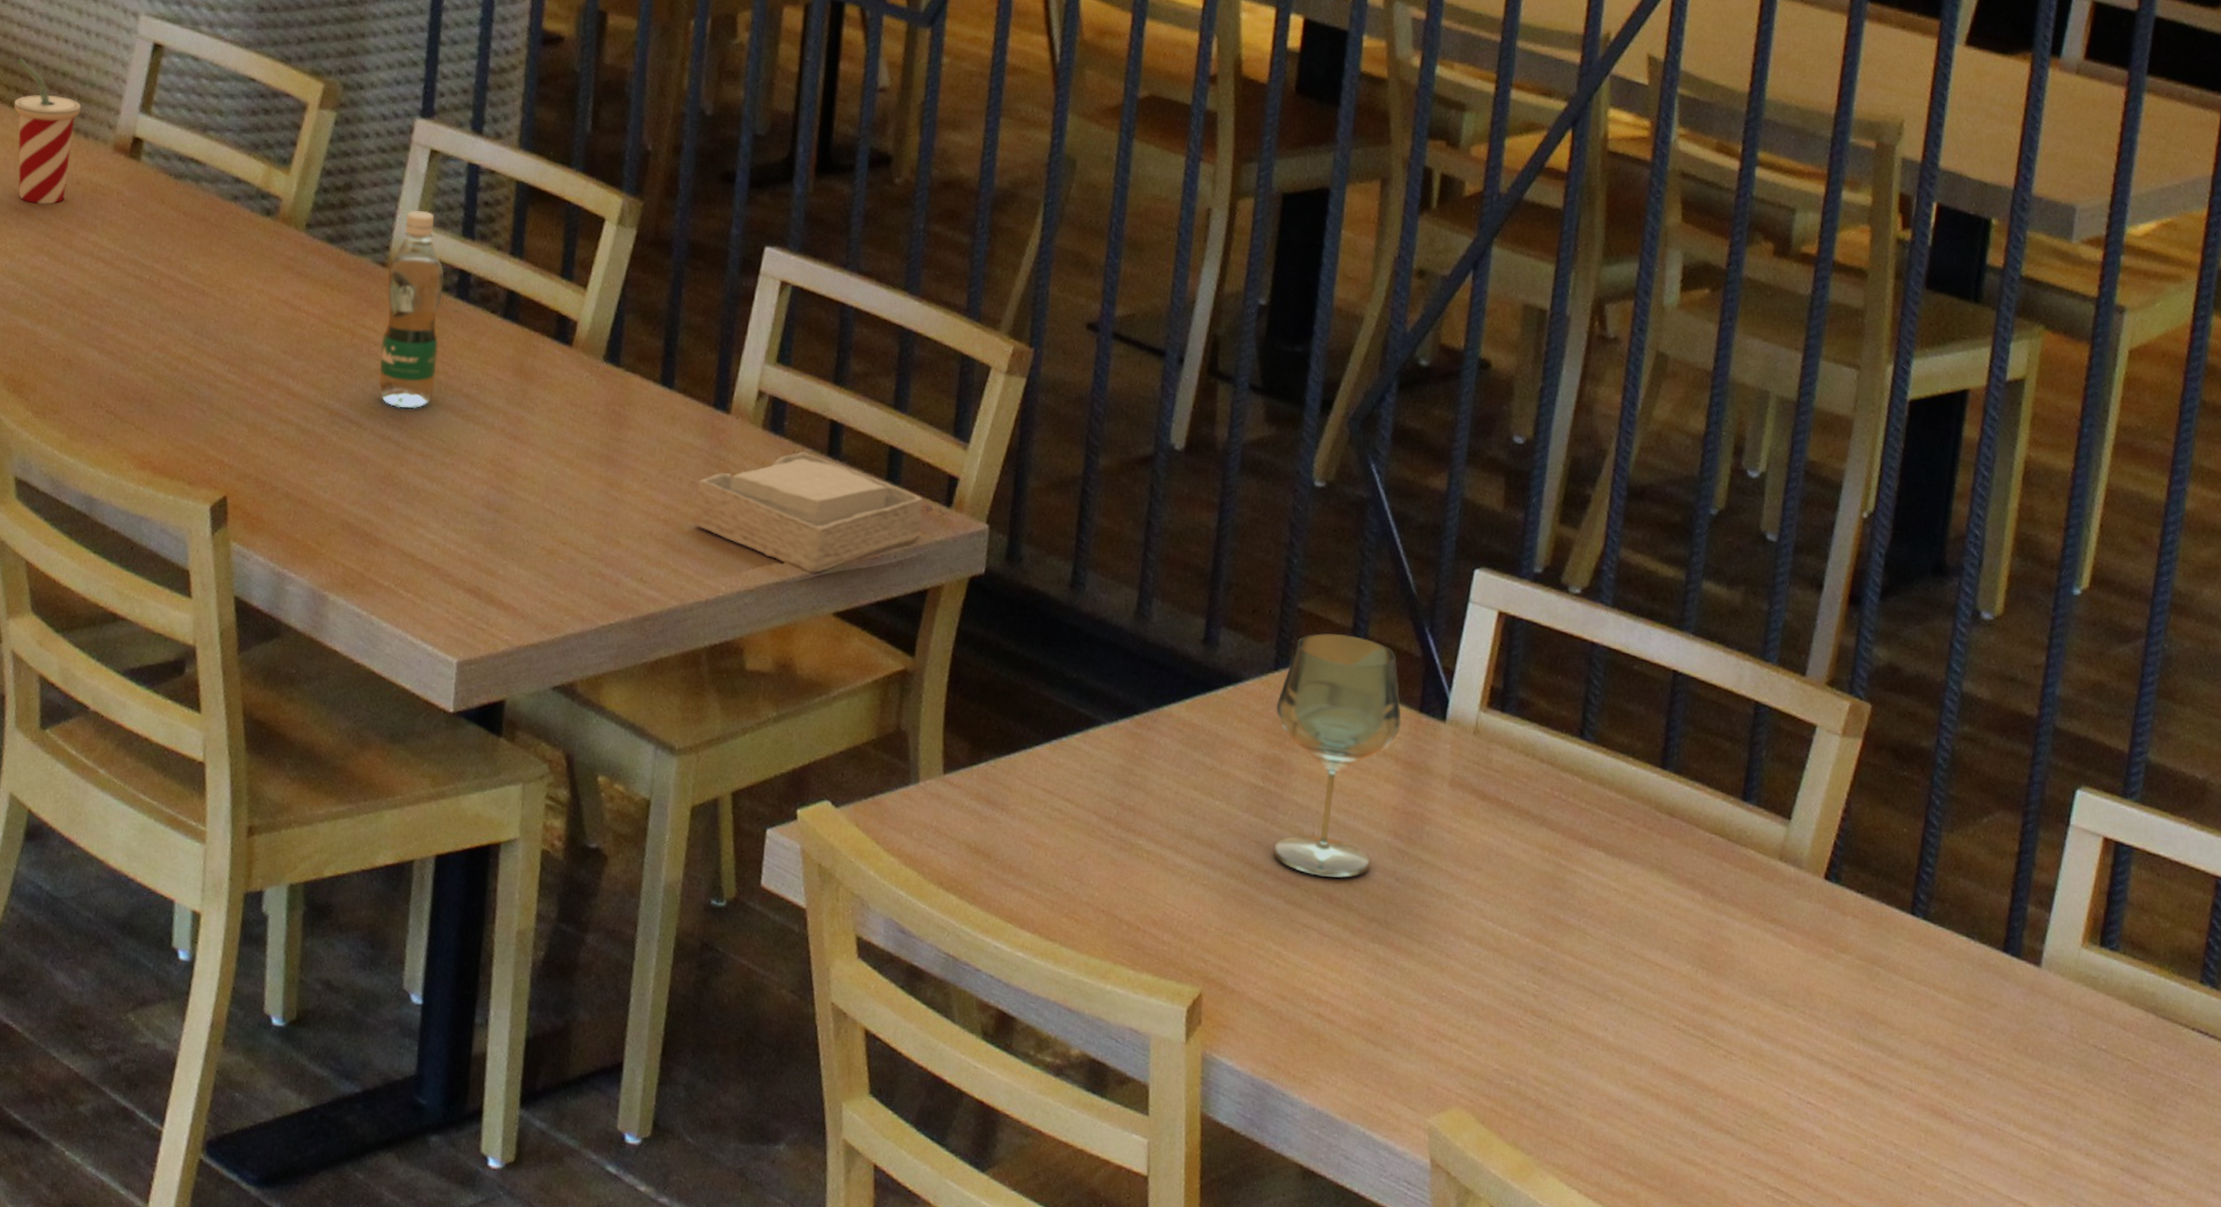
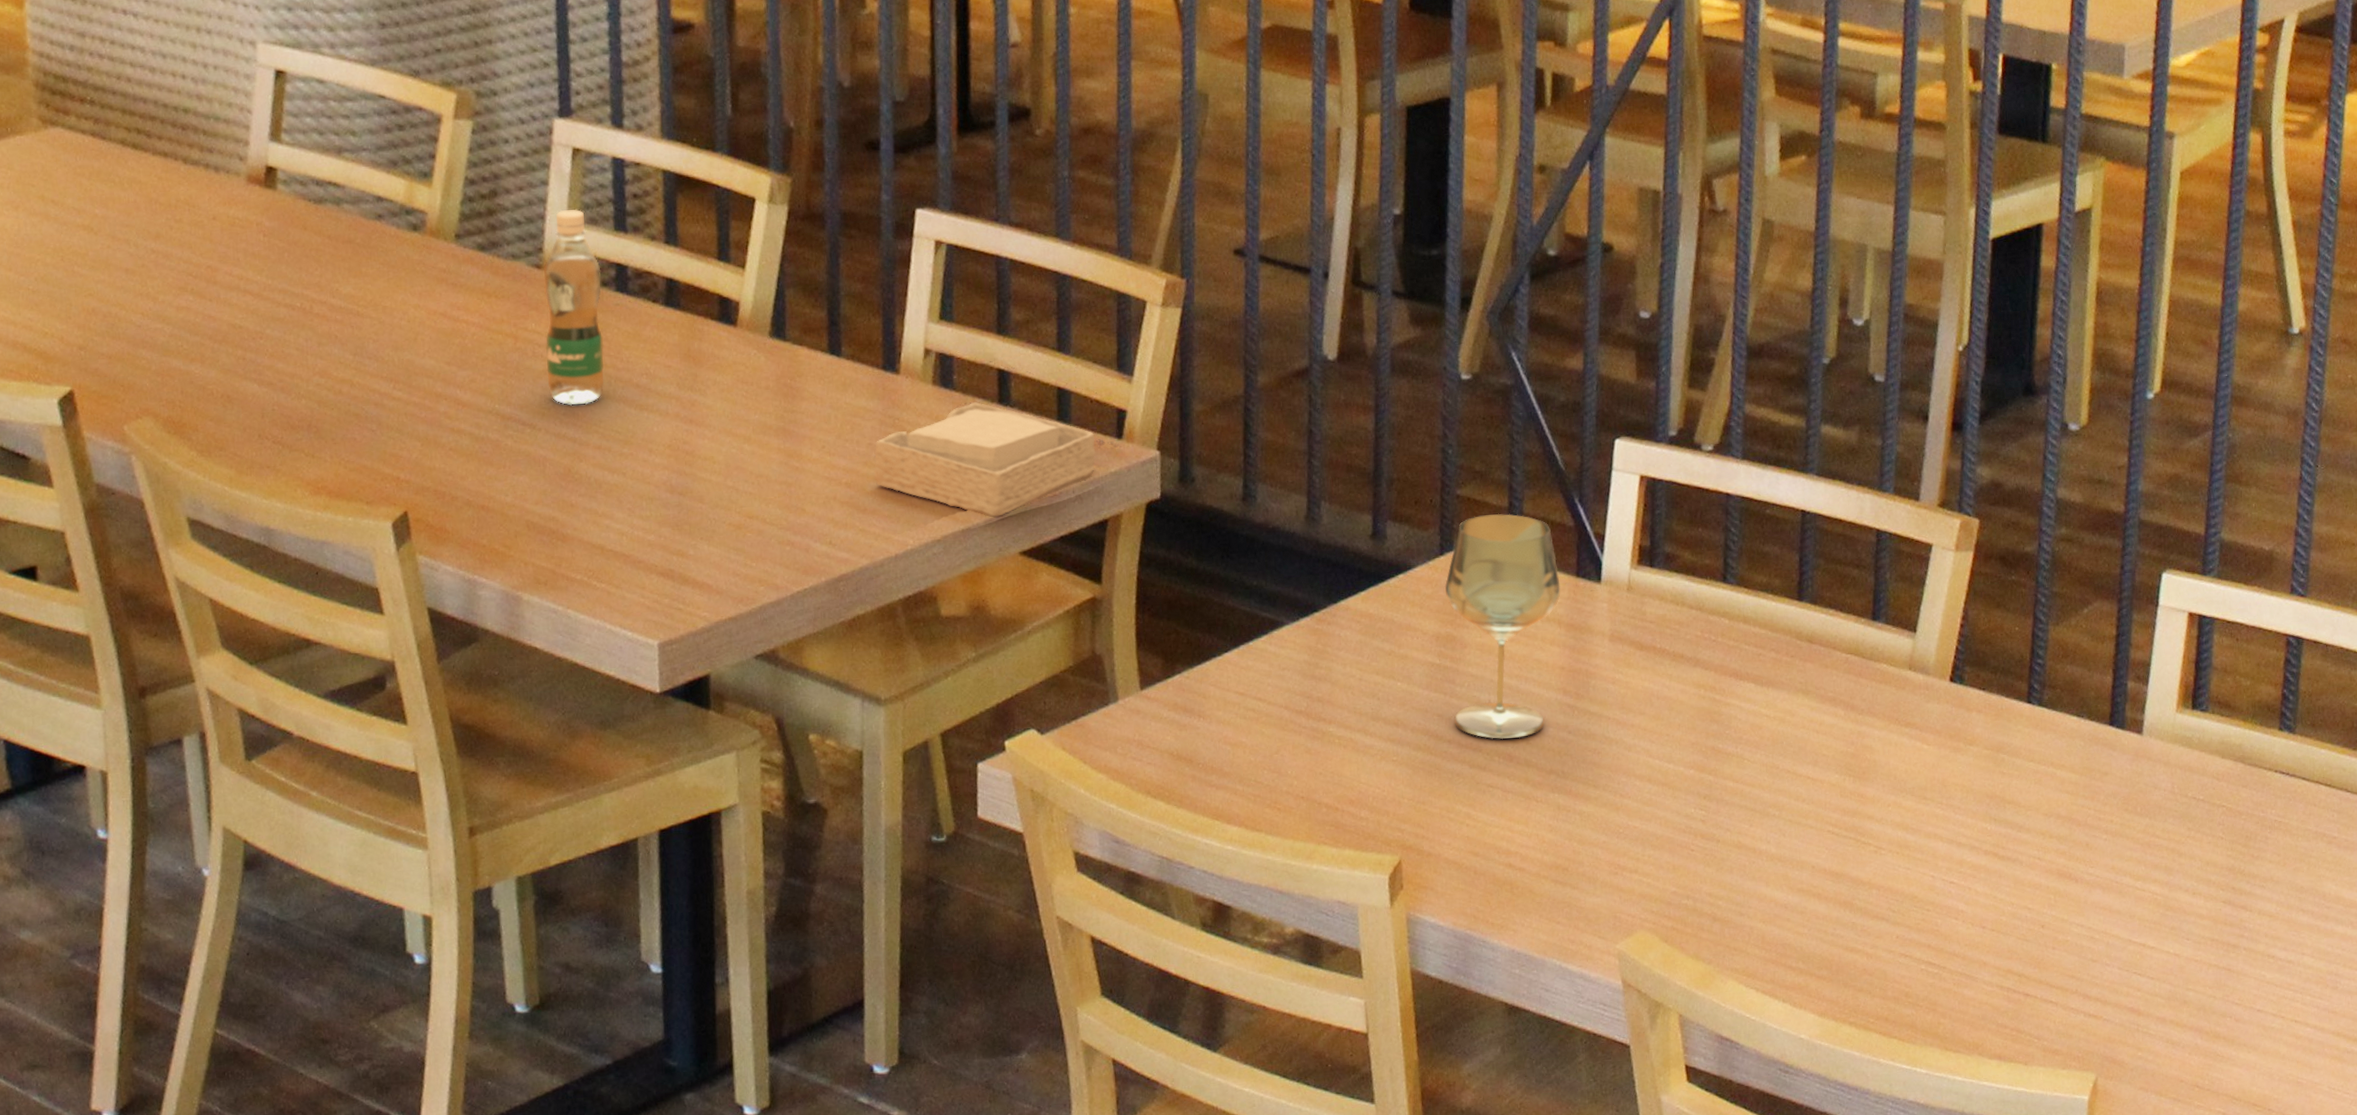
beverage cup: present [13,57,82,205] -> none [132,98,208,245]

